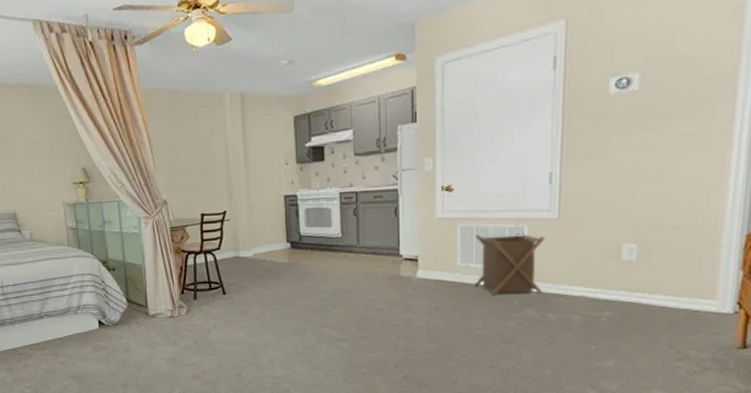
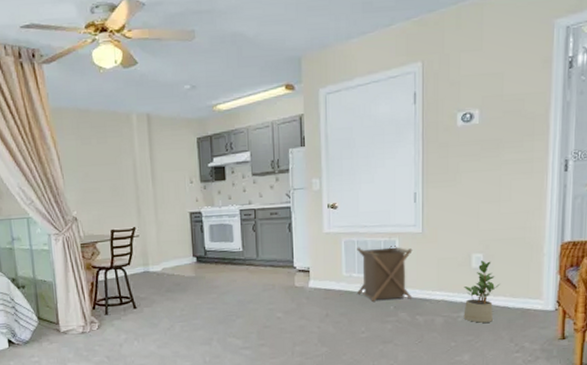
potted plant: none [608,251,659,324] -> present [463,260,500,323]

